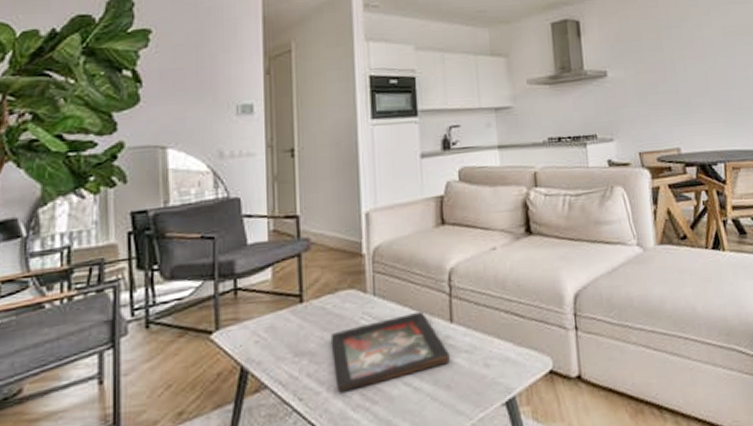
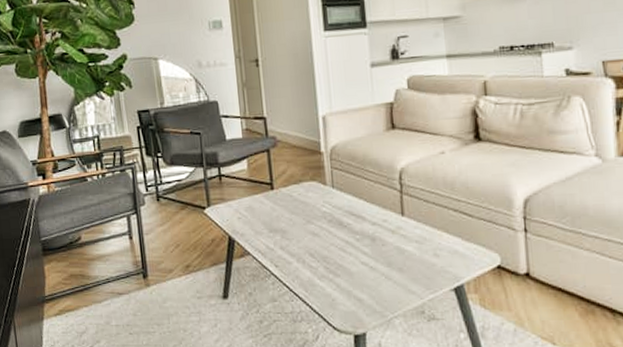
decorative tray: present [330,311,450,393] -> none [297,204,402,264]

